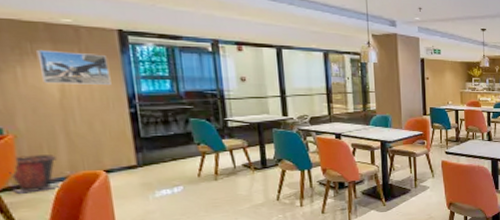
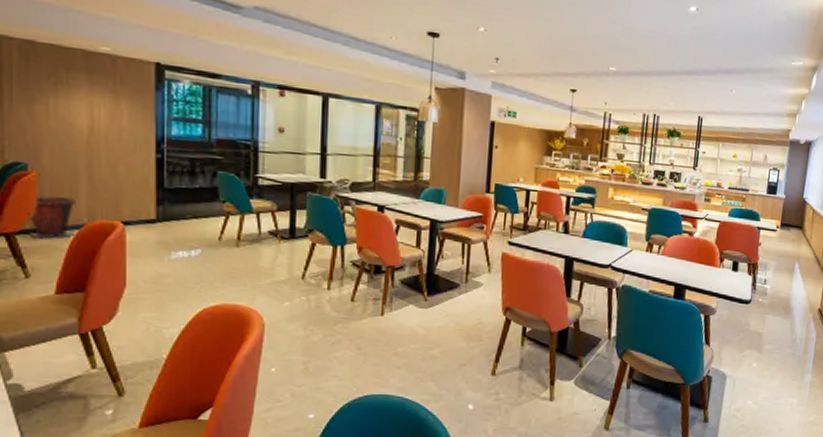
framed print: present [36,49,111,85] -> none [72,79,142,125]

